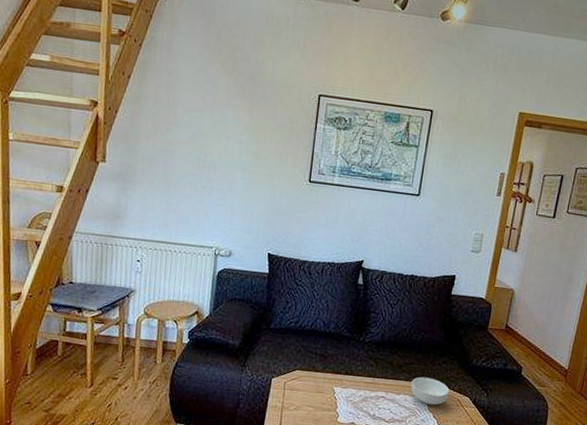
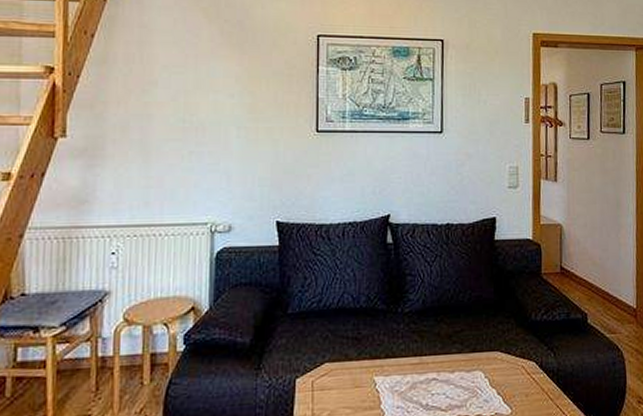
cereal bowl: present [411,376,449,405] -> none [466,344,511,380]

